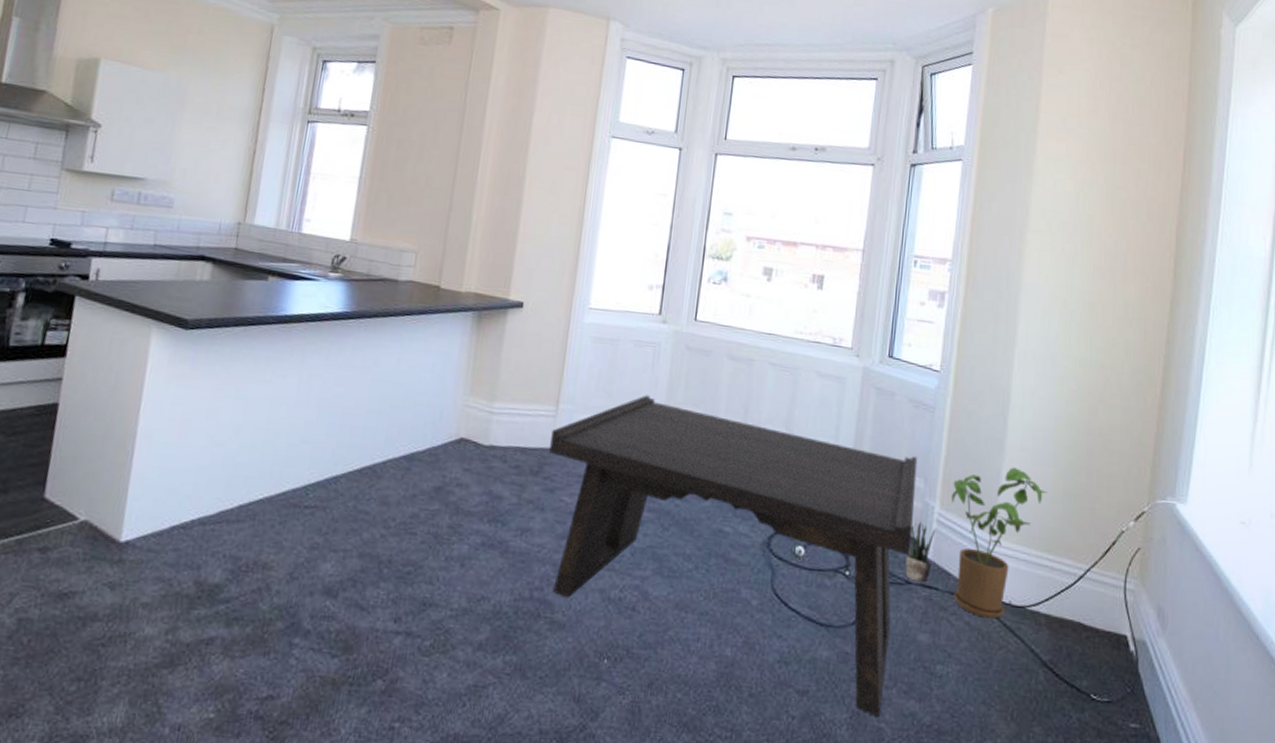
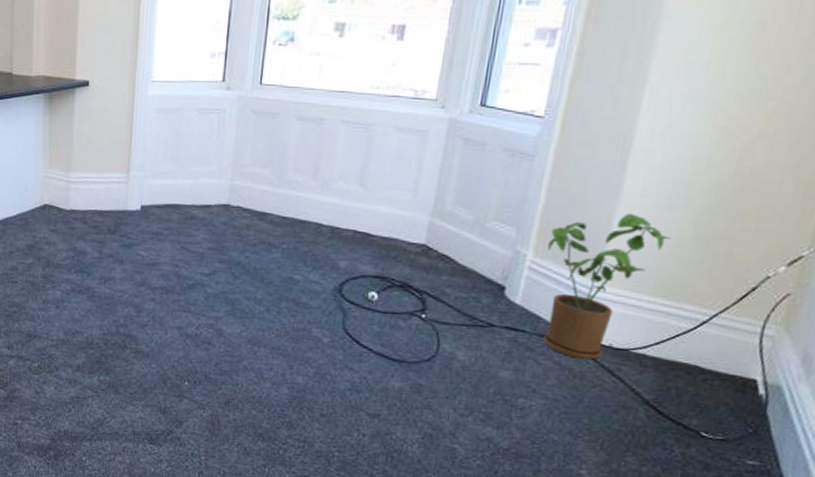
coffee table: present [549,395,918,716] -> none [124,159,510,439]
potted plant: present [905,521,936,583] -> none [488,268,527,326]

